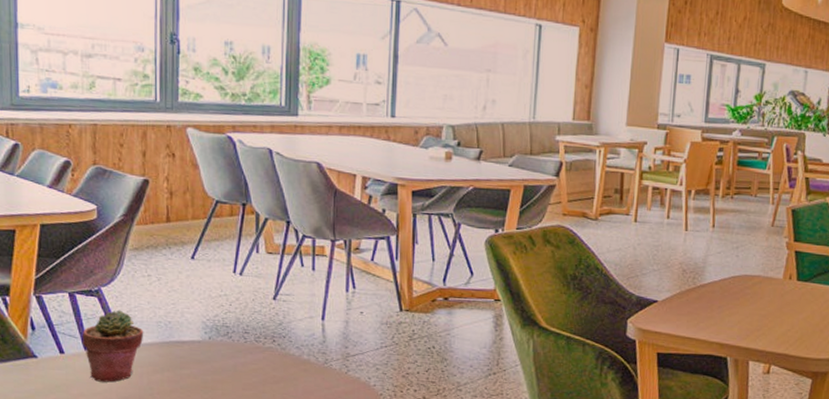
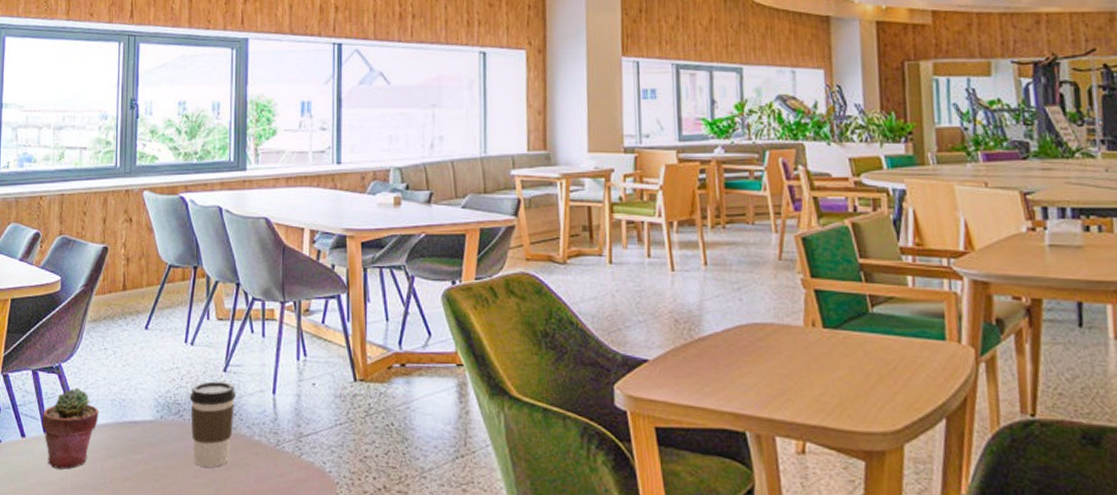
coffee cup: none [238,307,285,381] -> present [189,381,236,467]

